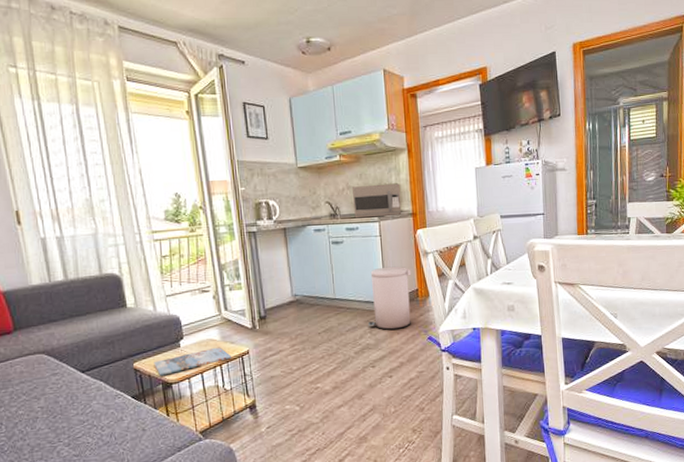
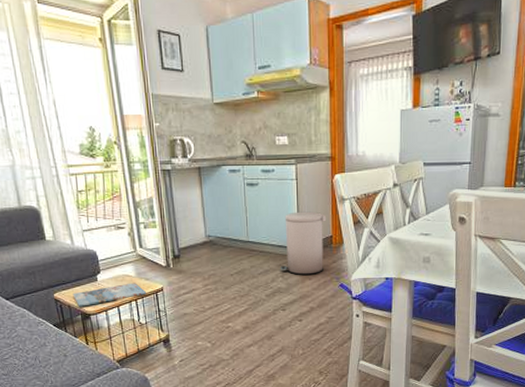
microwave: present [353,183,402,218] -> none [270,124,320,160]

